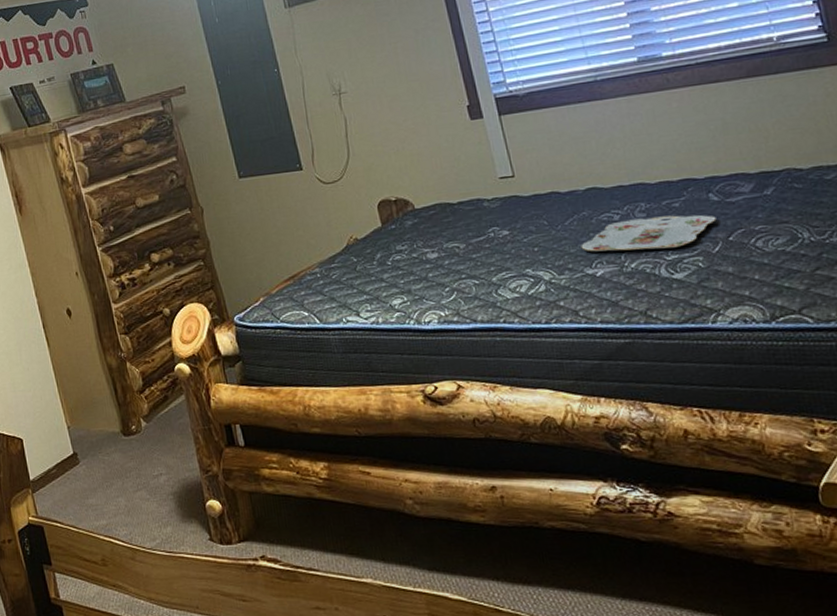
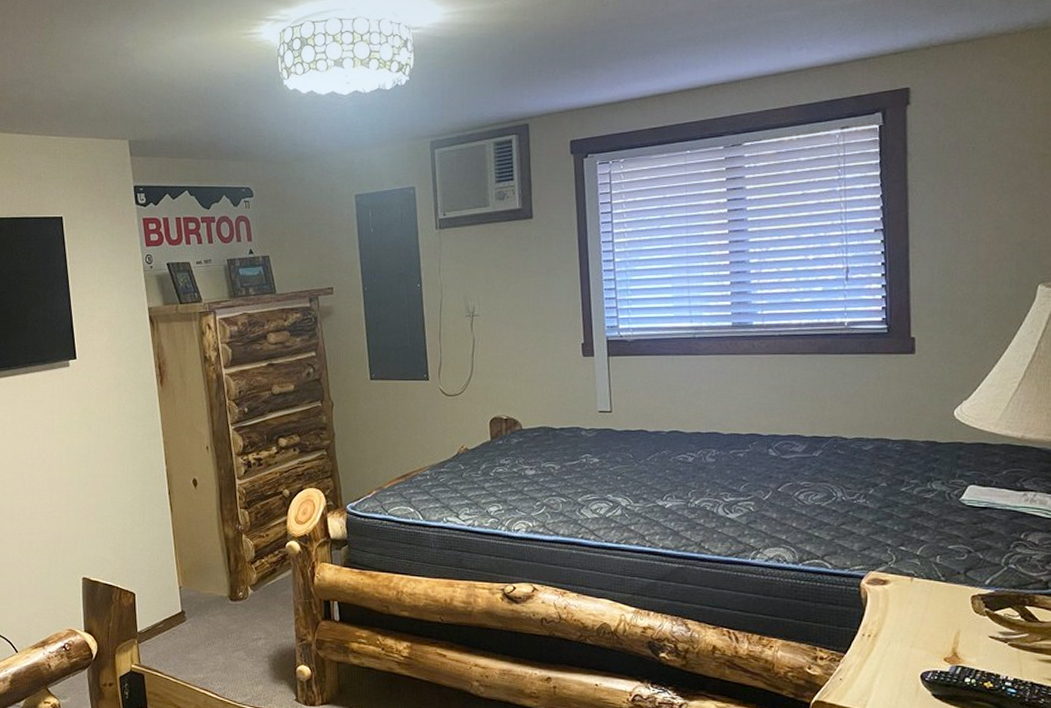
serving tray: present [581,214,716,252] -> none [657,462,771,493]

